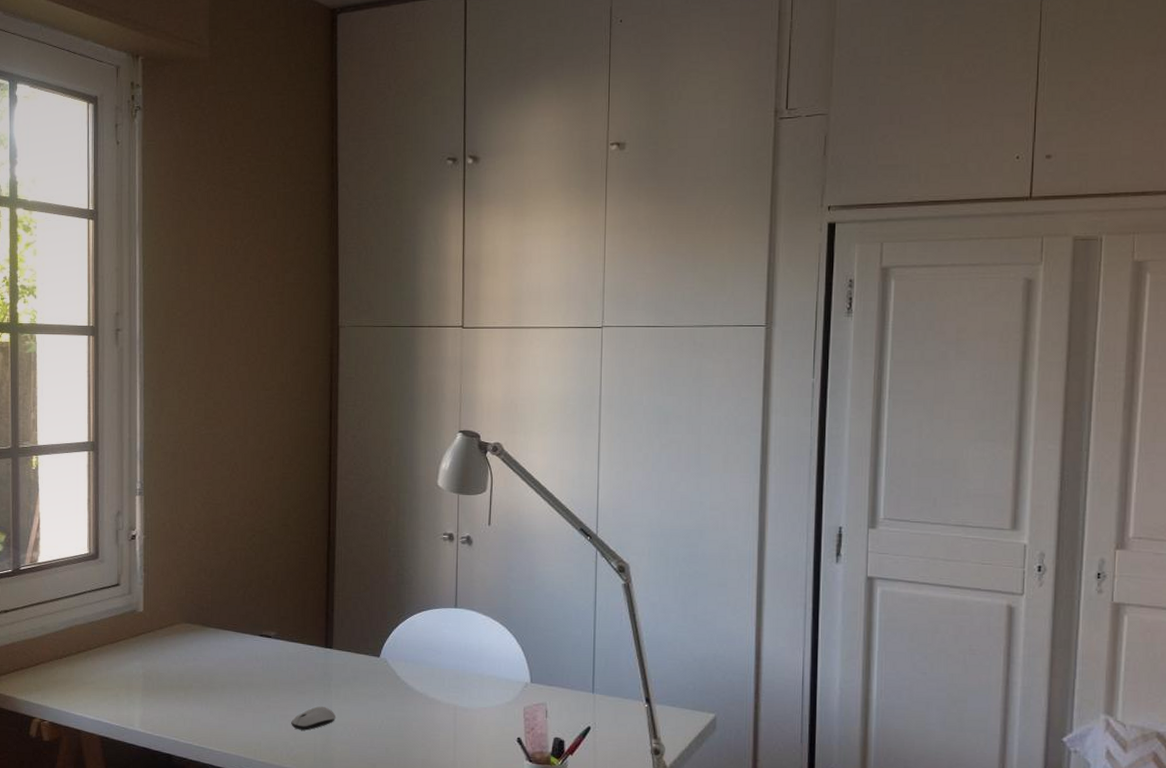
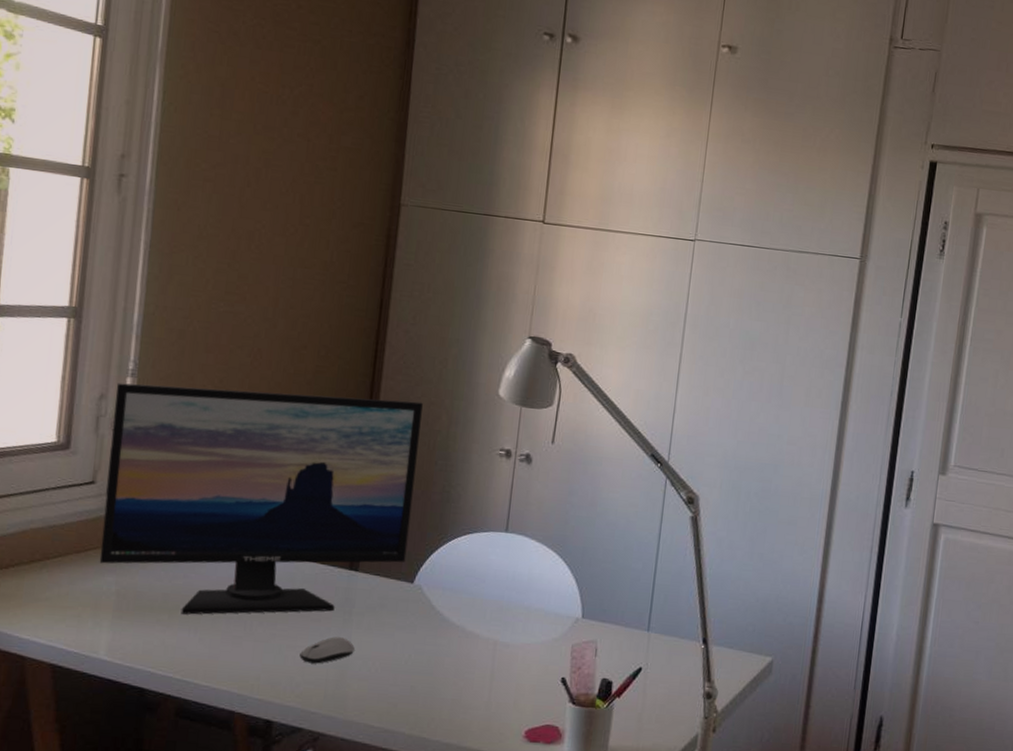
computer monitor: none [128,497,373,692] -> present [99,383,423,615]

